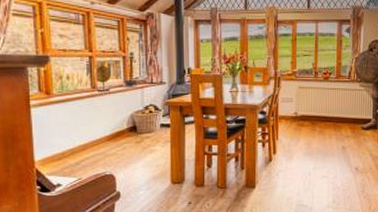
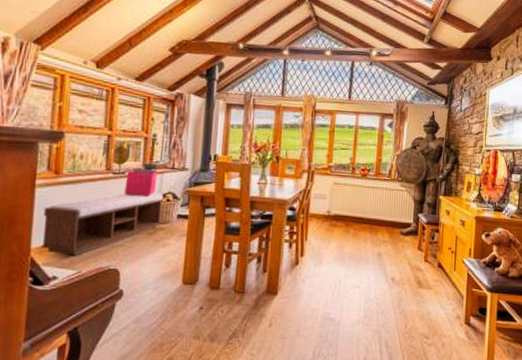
bench: none [41,106,146,166] -> present [41,193,163,256]
storage bin: none [110,85,139,110] -> present [124,168,158,197]

